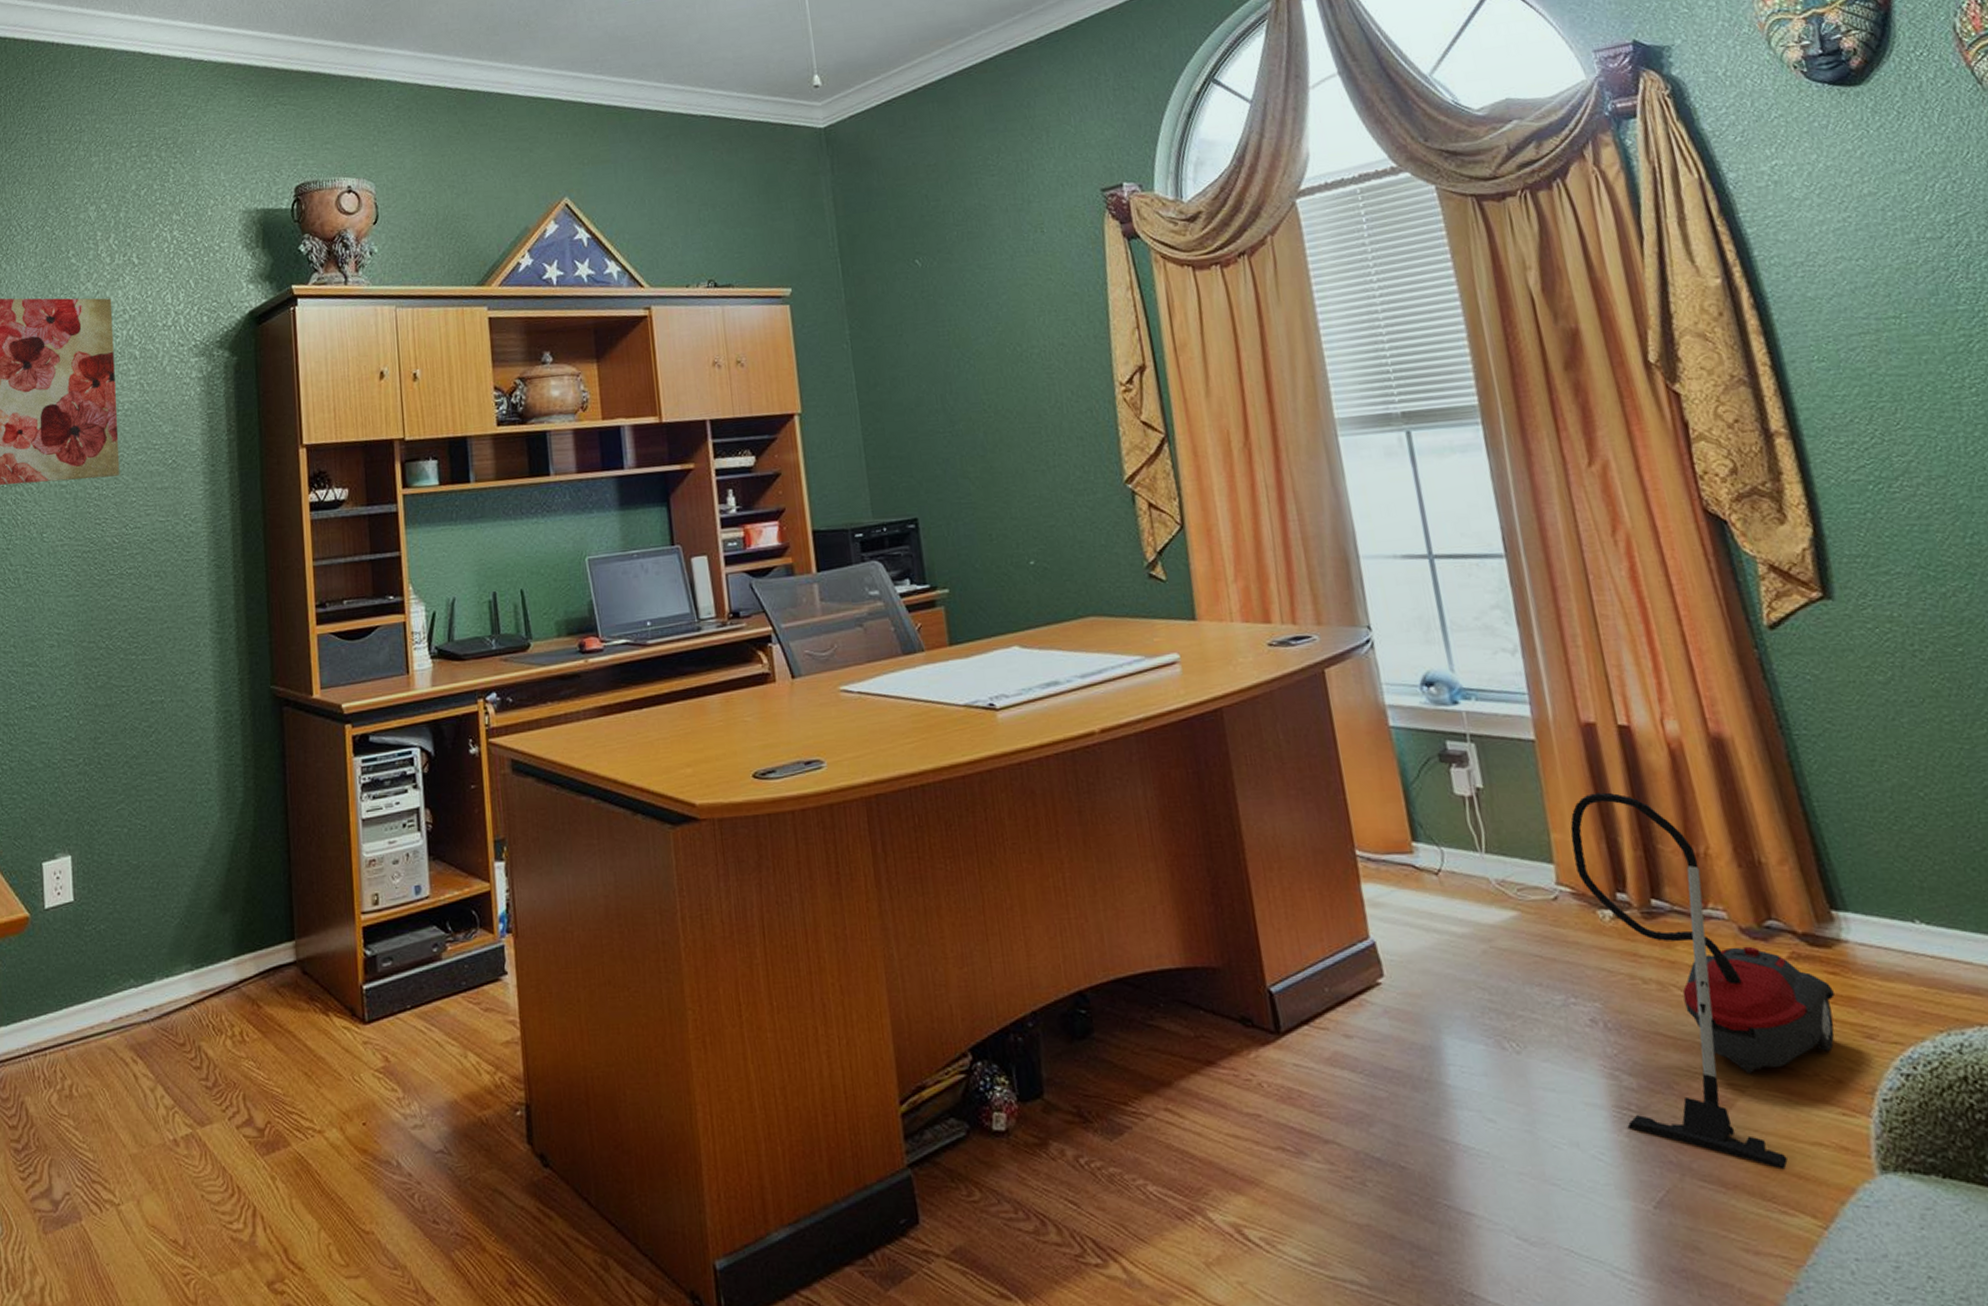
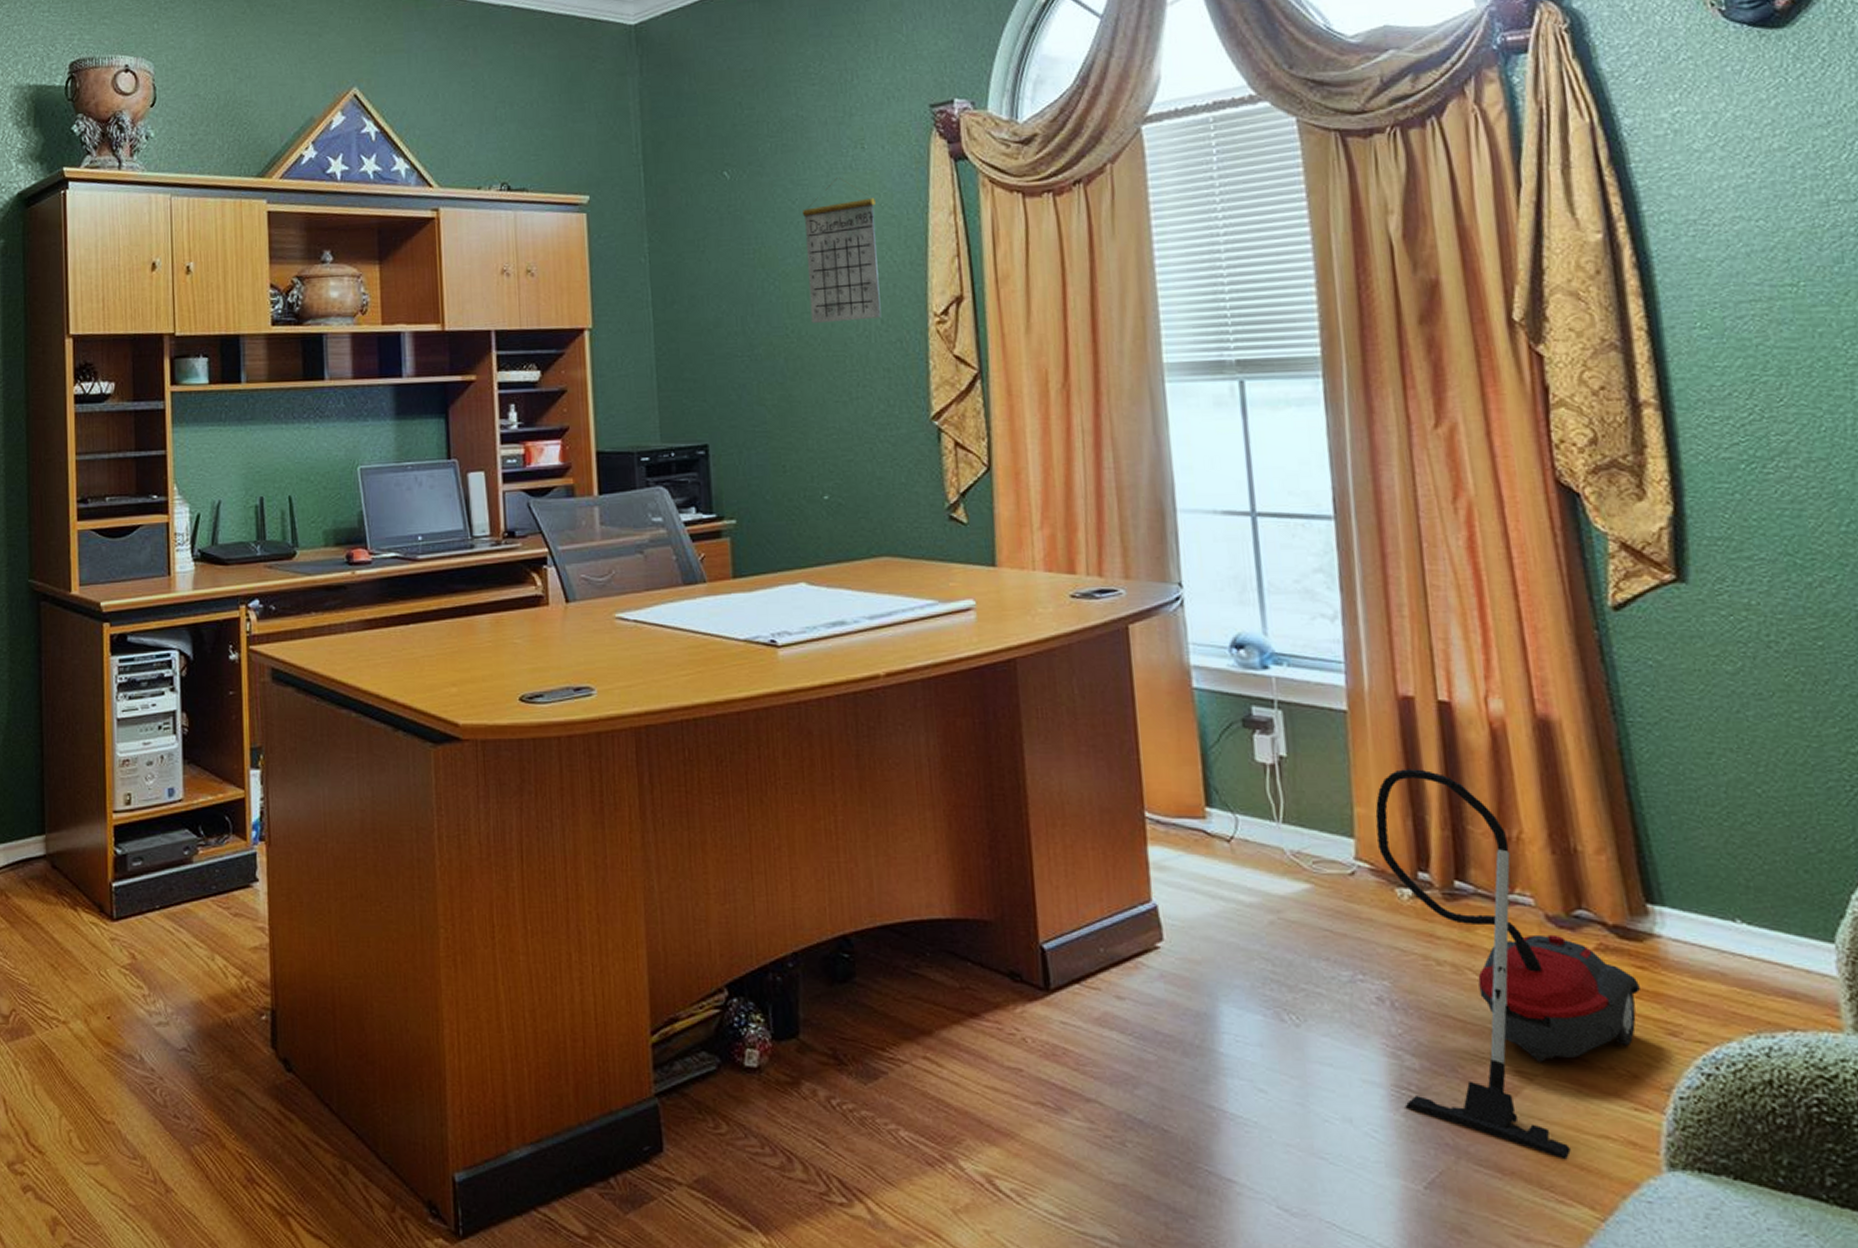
calendar: none [990,260,1071,398] -> present [802,177,882,323]

